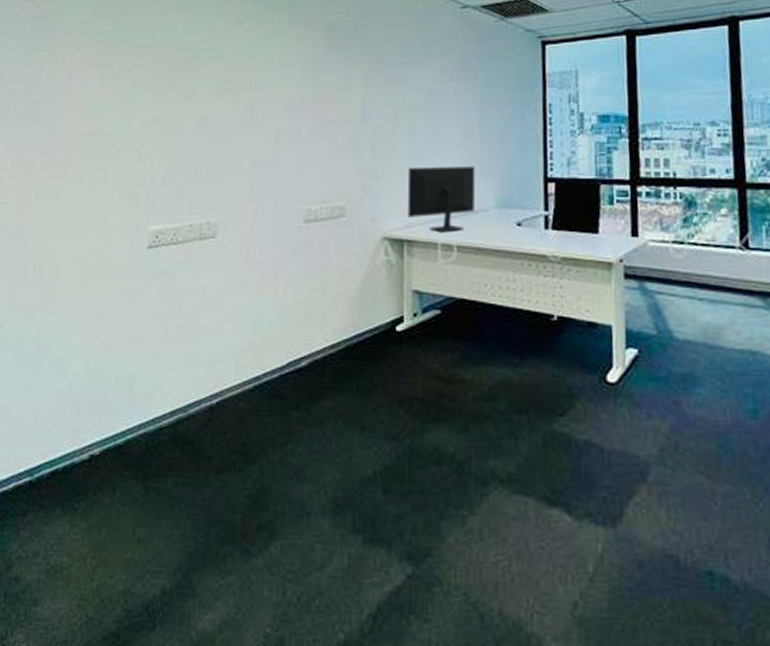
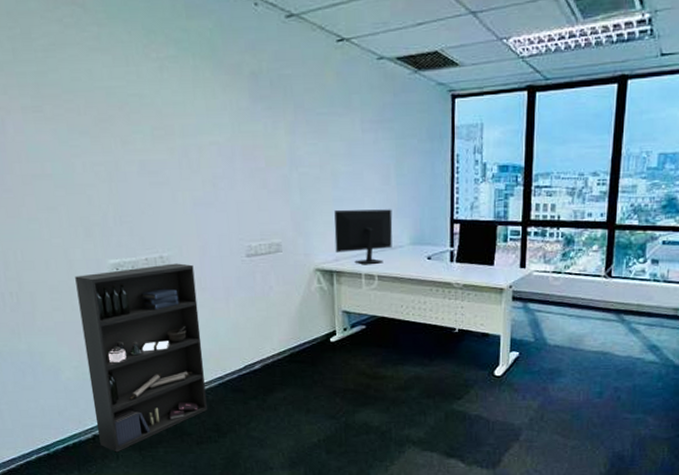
bookshelf: none [95,230,243,482] -> present [75,263,207,453]

